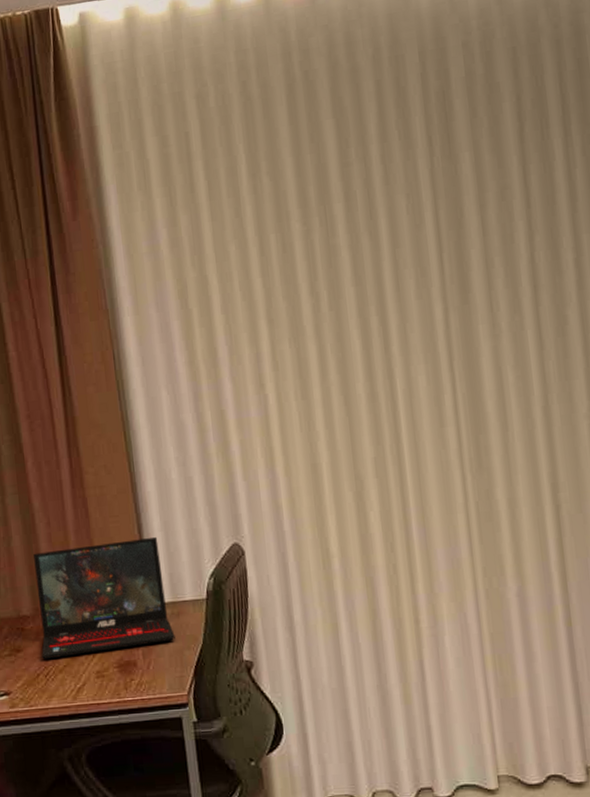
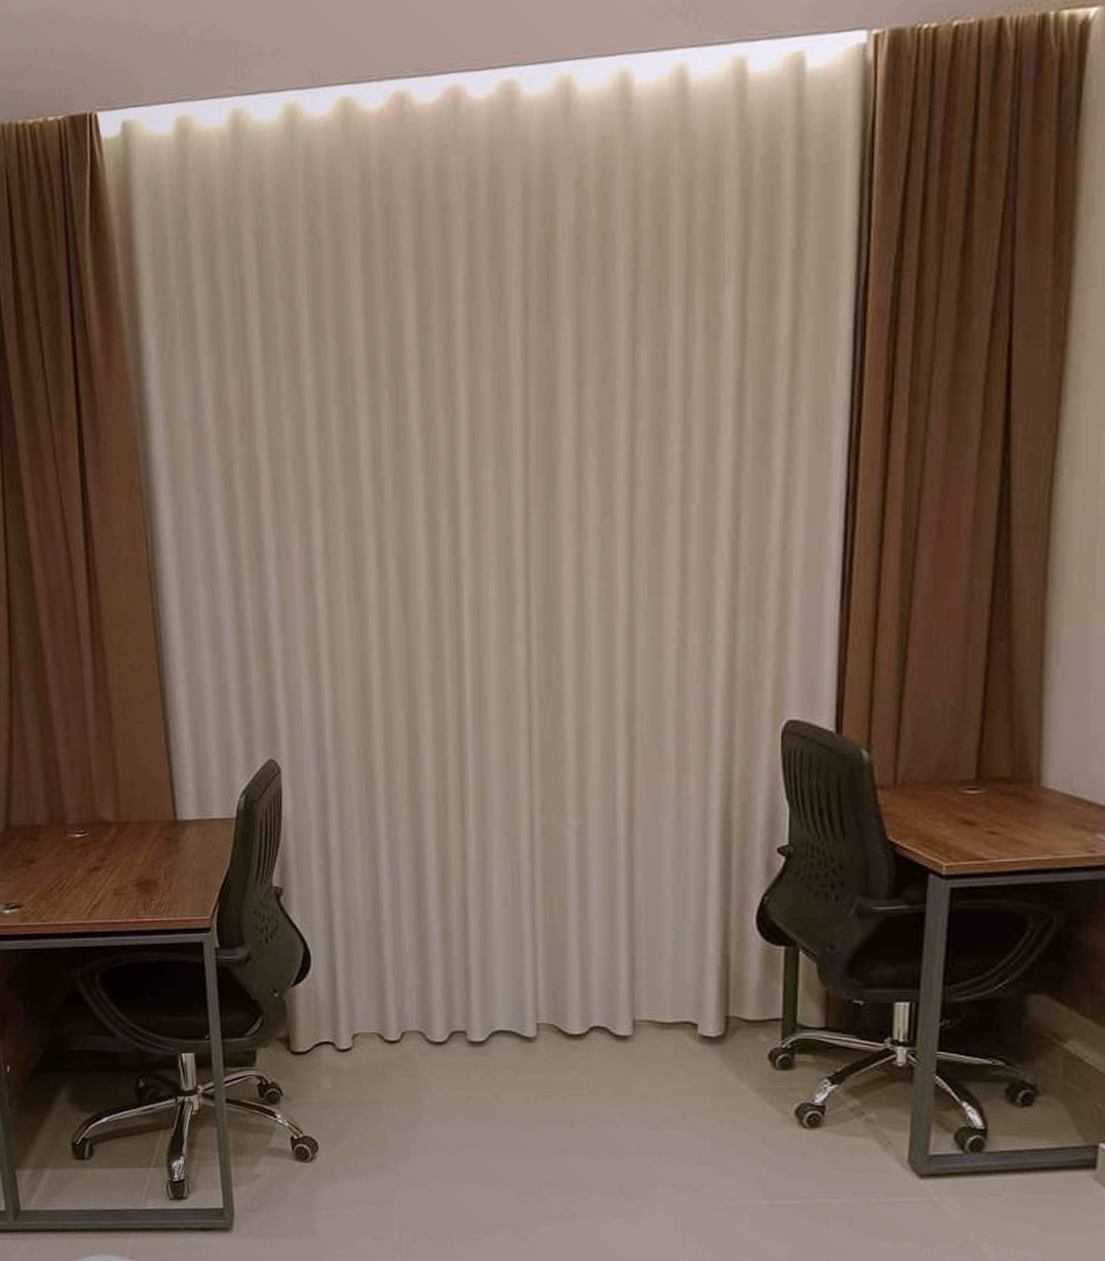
laptop: present [33,536,175,660] -> none [50,747,200,874]

